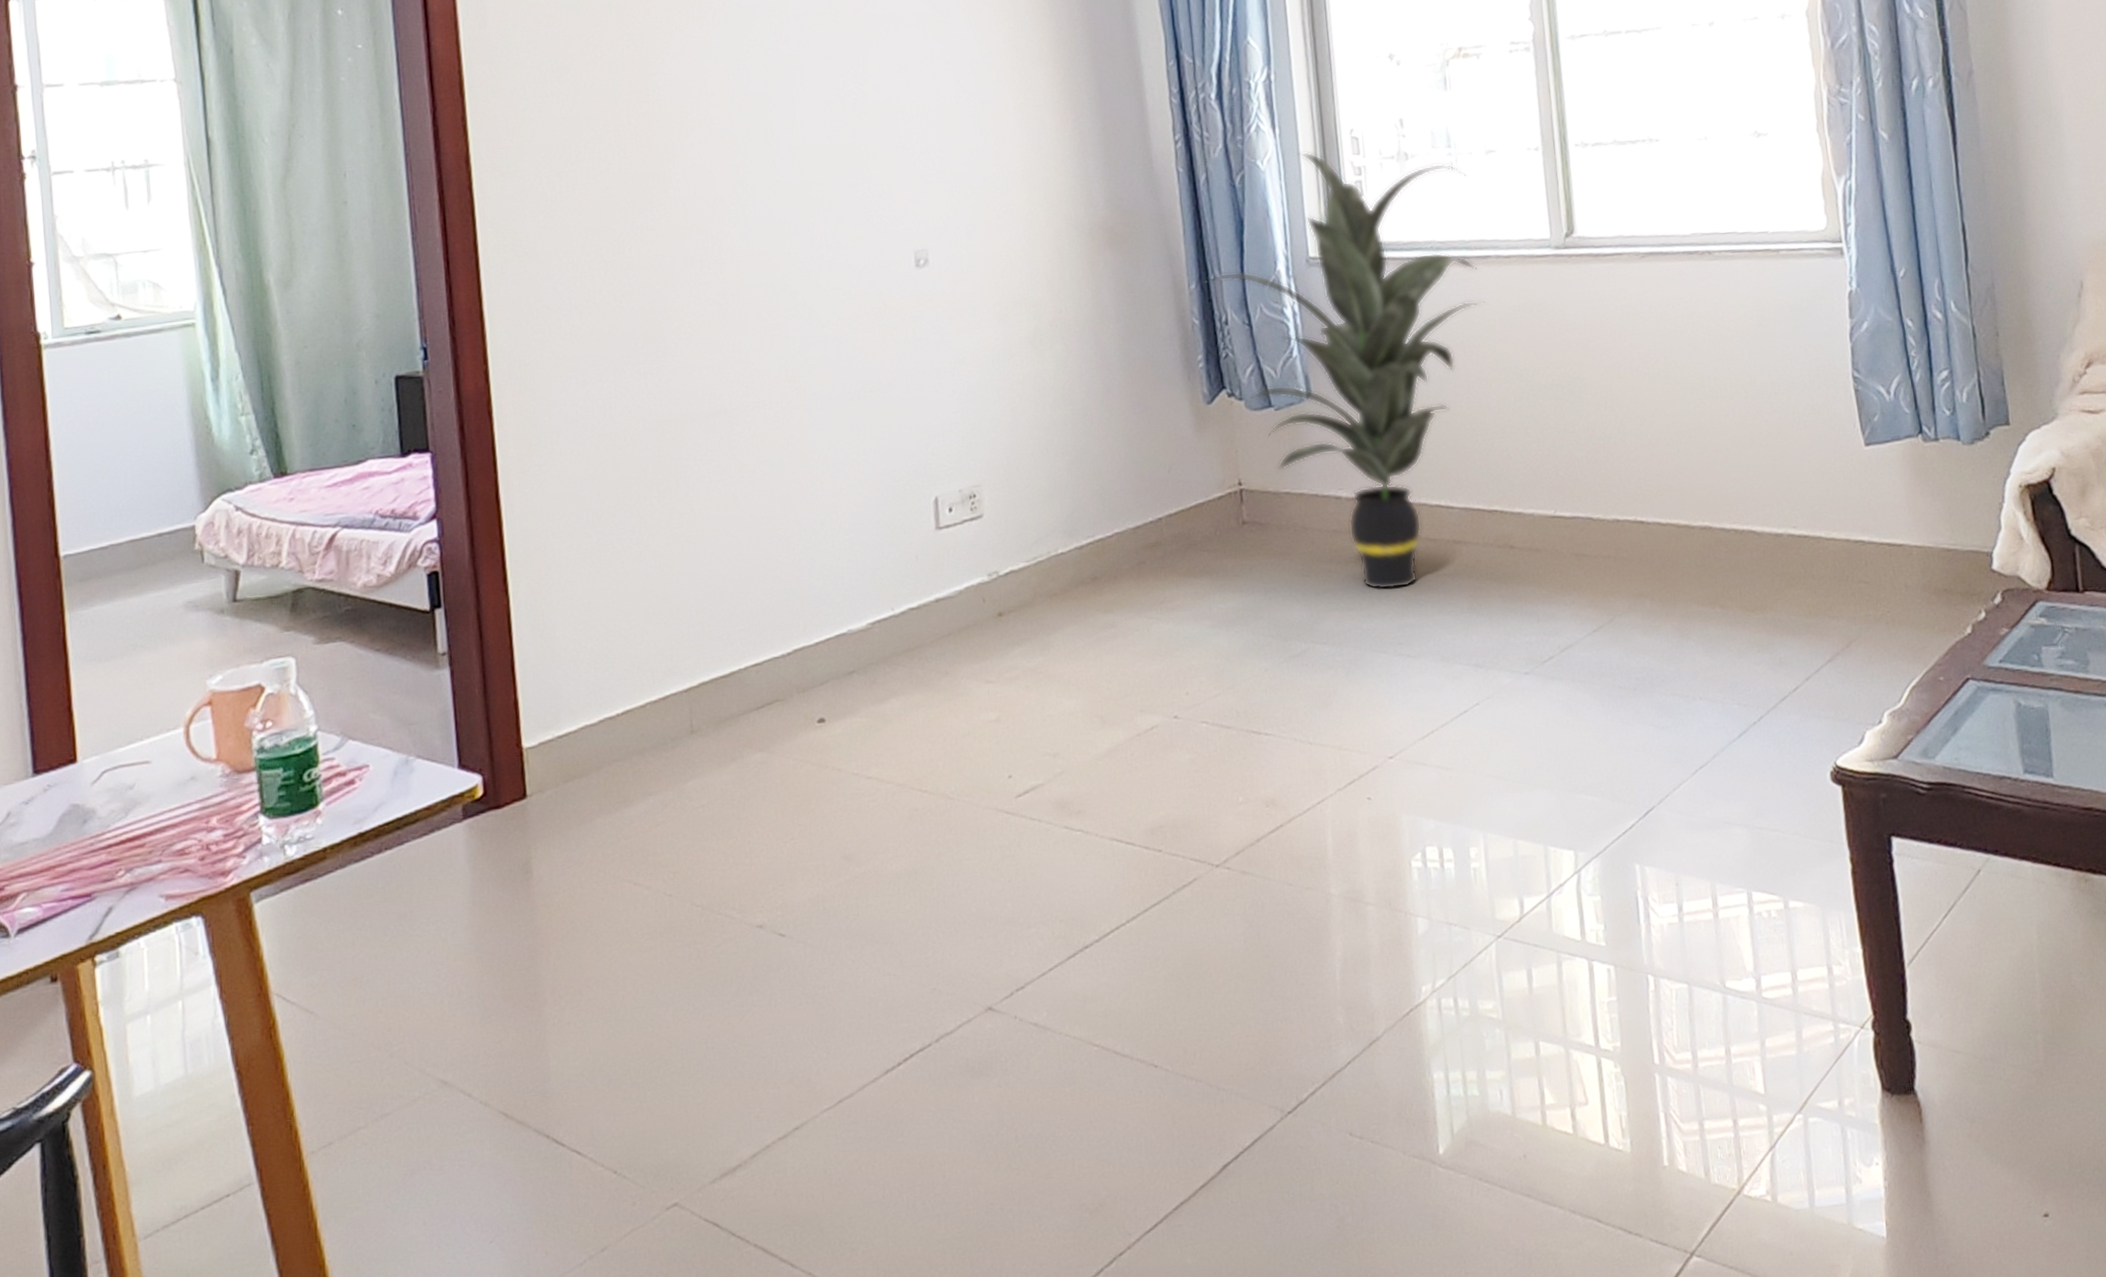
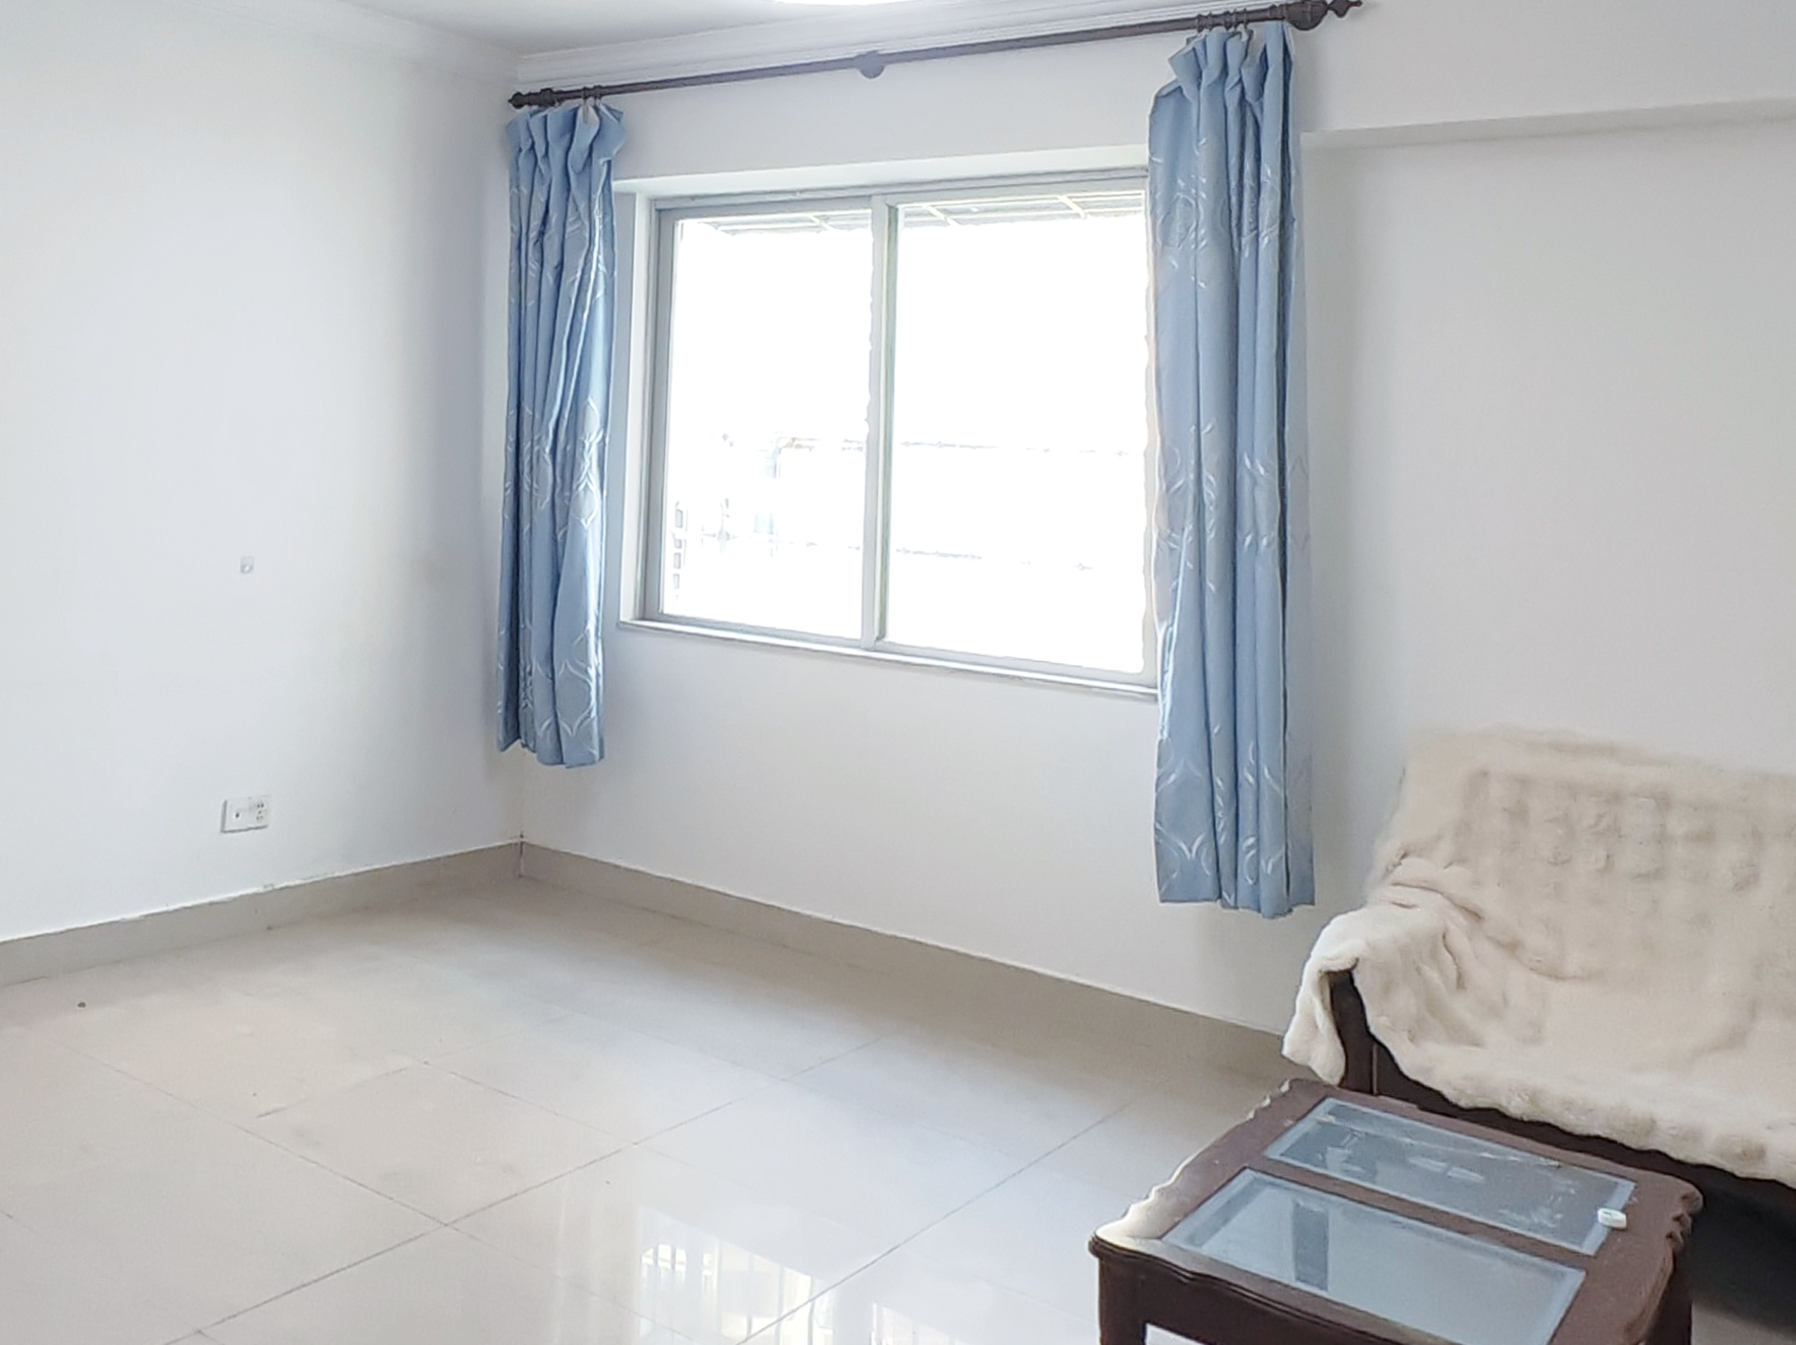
indoor plant: present [1205,151,1485,590] -> none [515,516,788,970]

